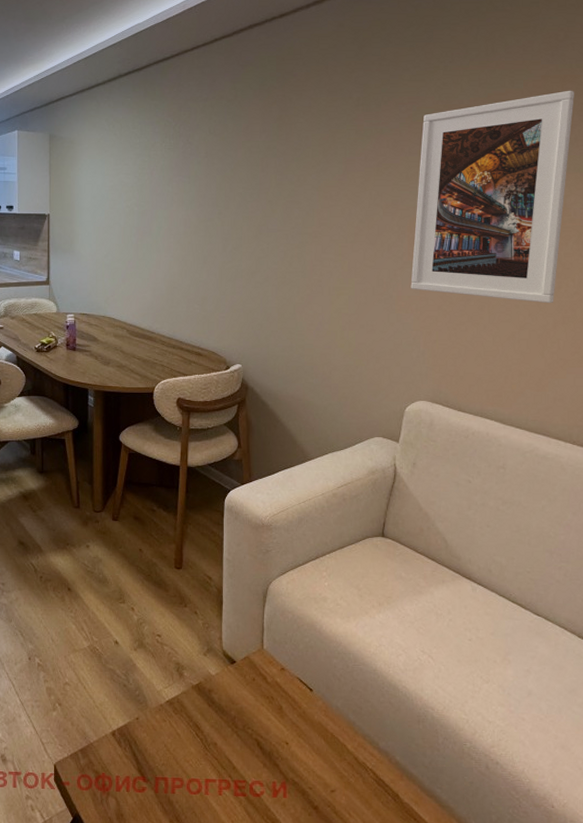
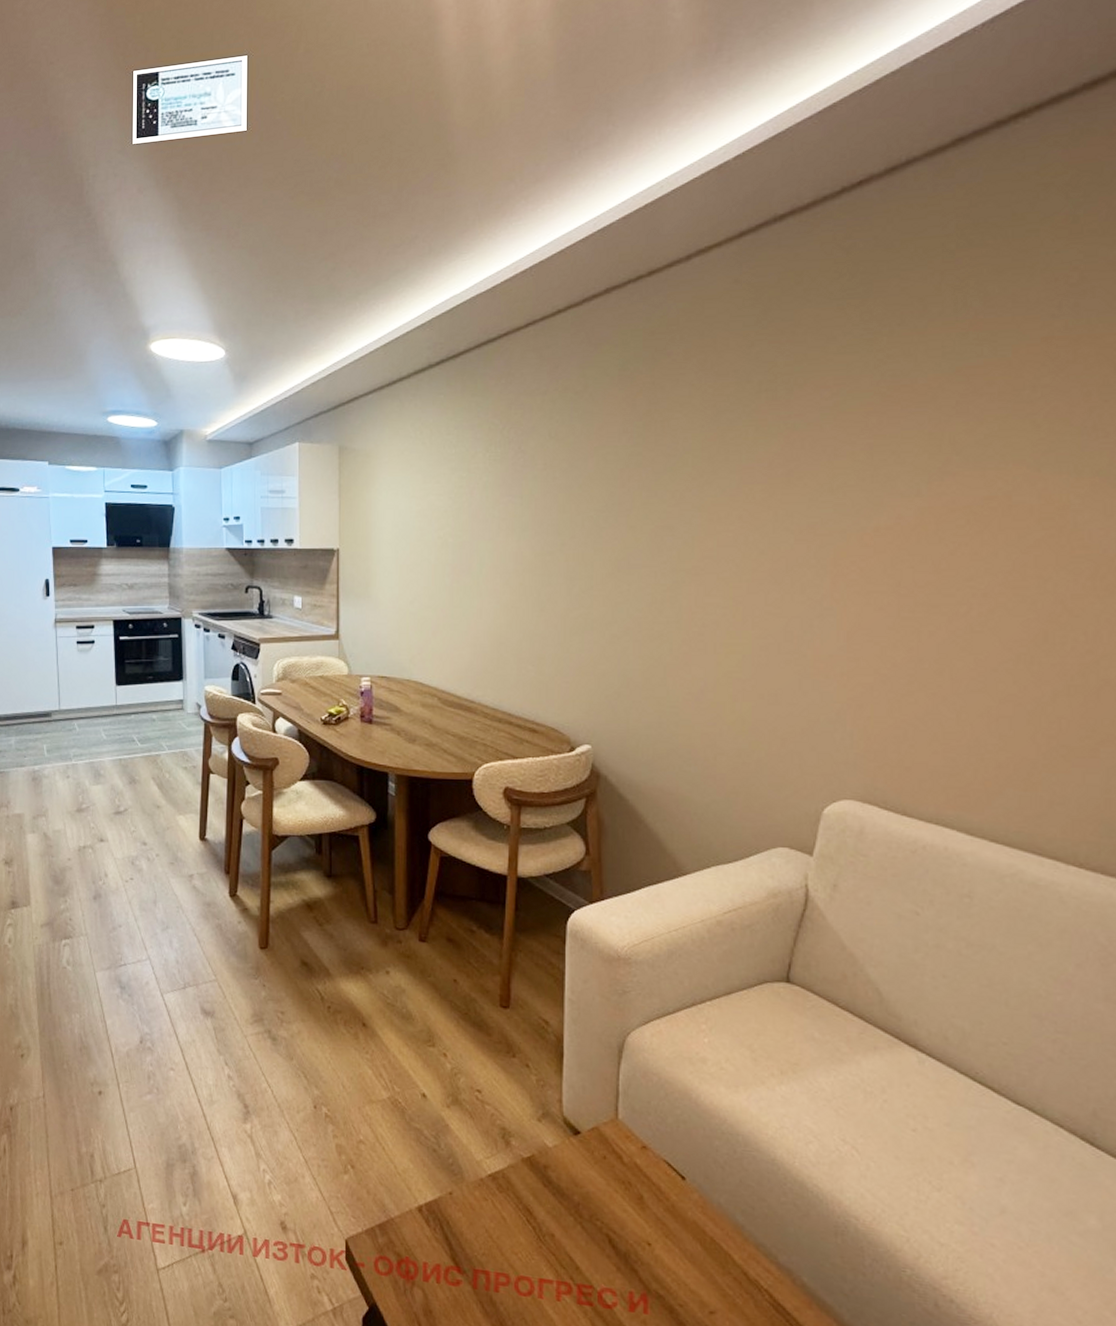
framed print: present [410,90,574,304] -> none [833,356,1093,667]

